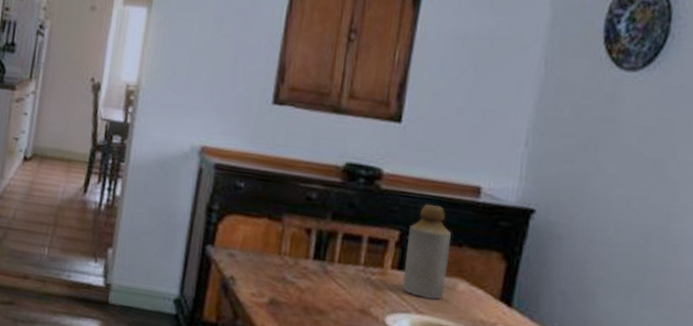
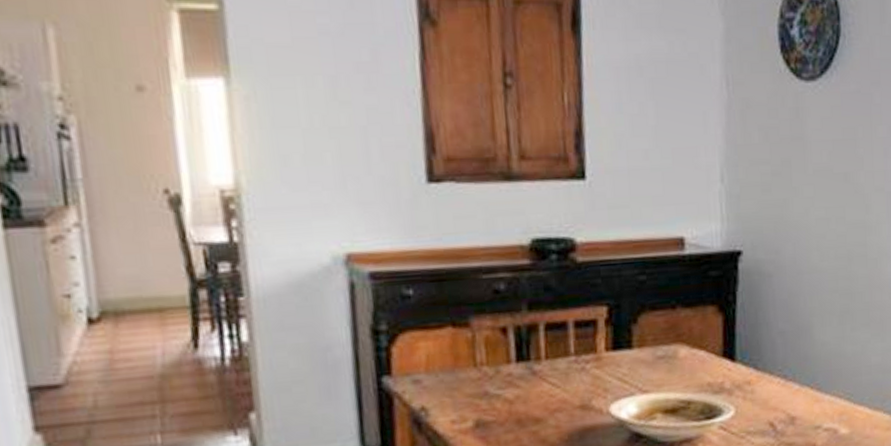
bottle: present [402,203,452,300] -> none [616,267,666,375]

